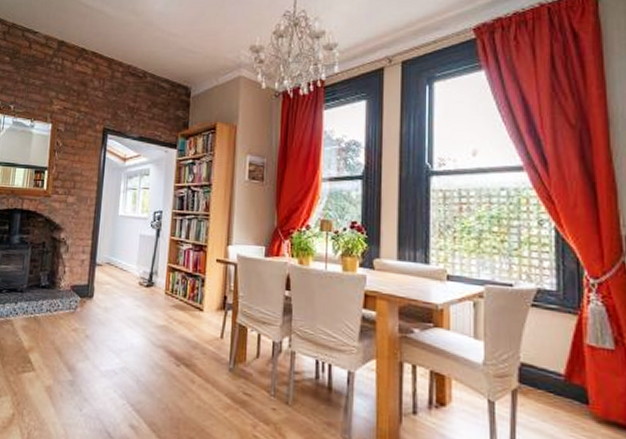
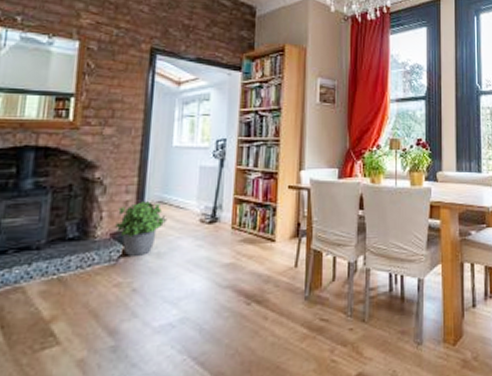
potted plant: none [74,261,113,308] -> present [115,201,168,256]

